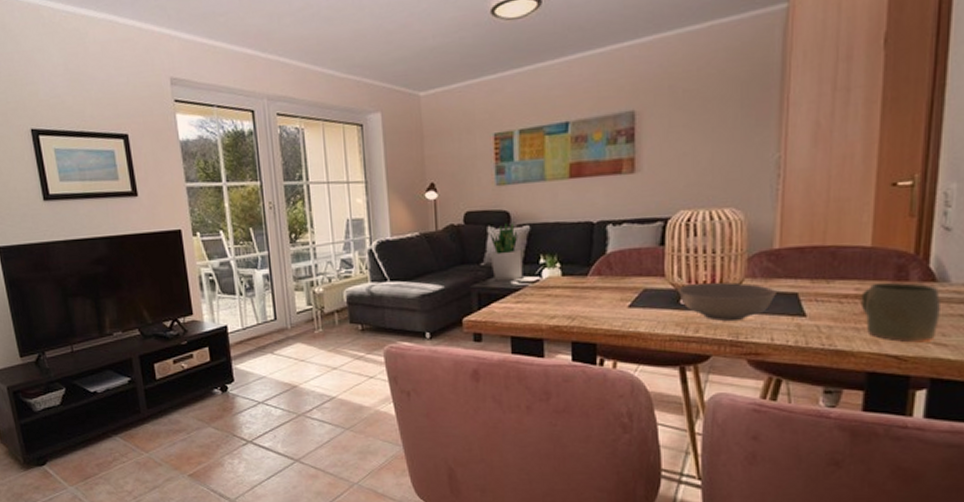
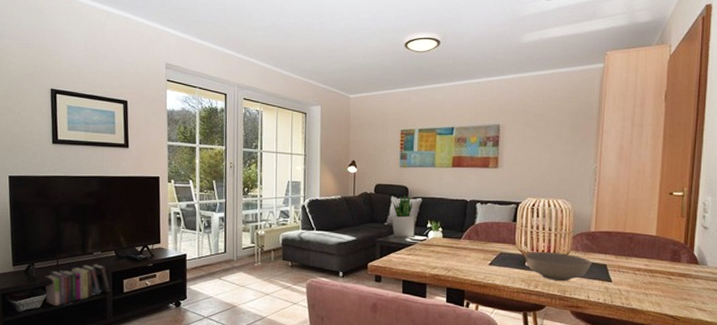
books: none [59,347,141,403] -> present [45,264,111,307]
mug: present [860,282,940,342] -> none [648,261,701,306]

